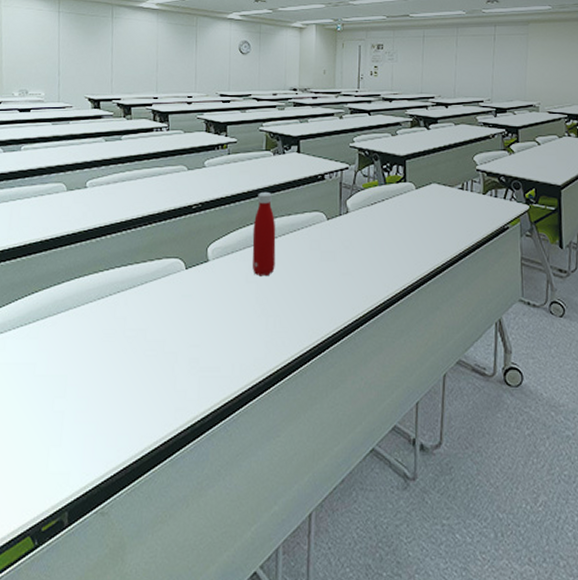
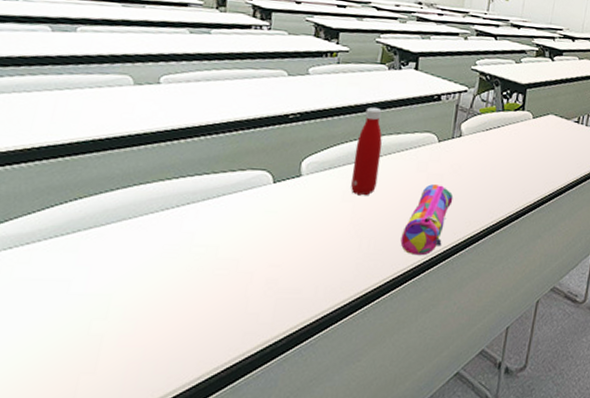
pencil case: none [303,262,348,332] -> present [400,184,454,256]

